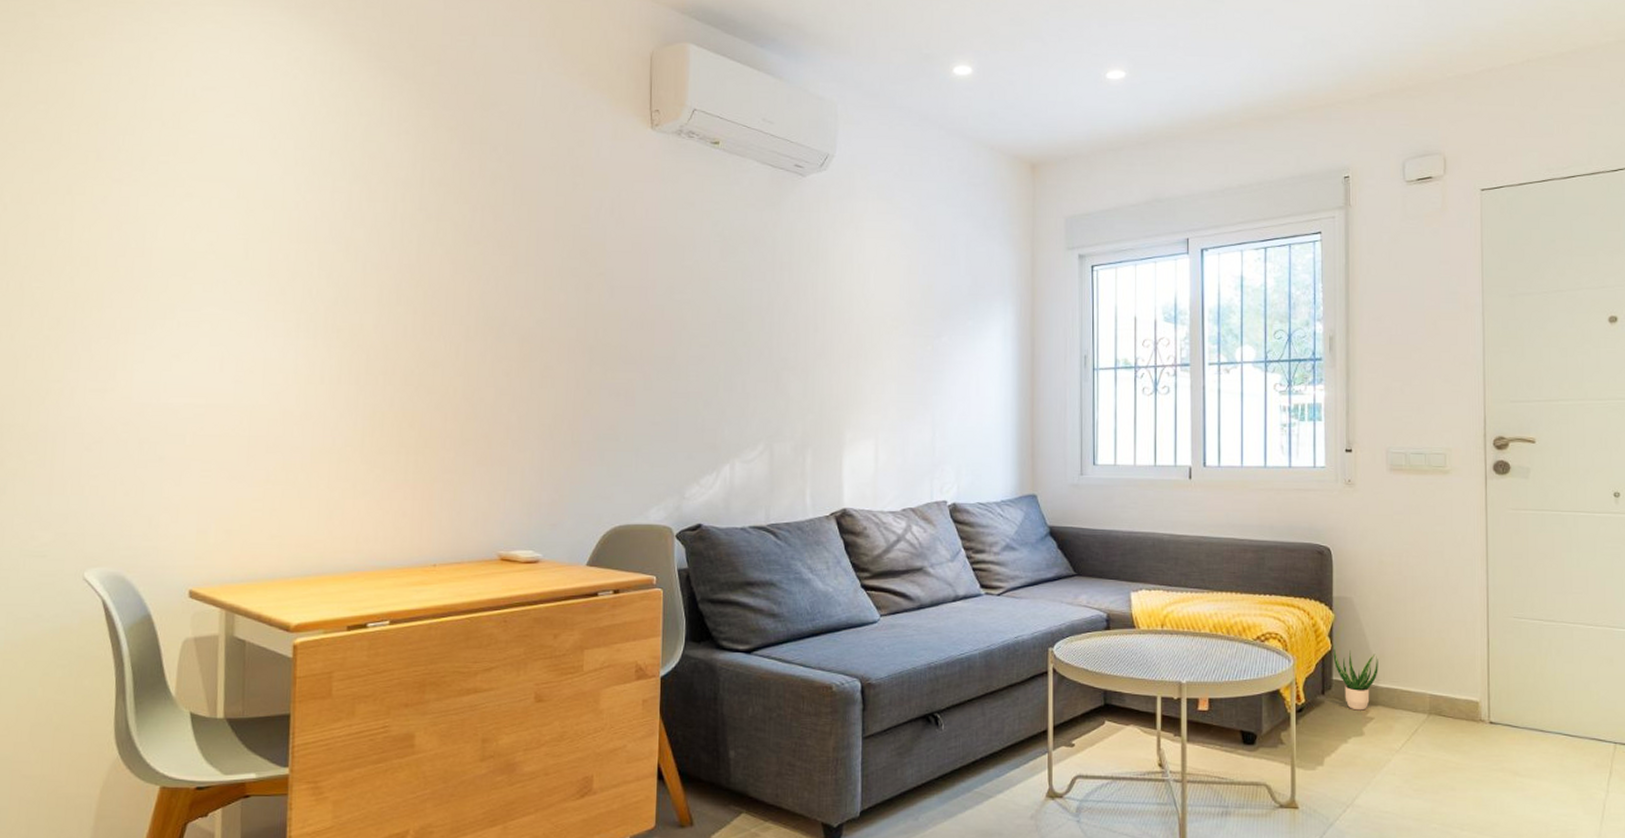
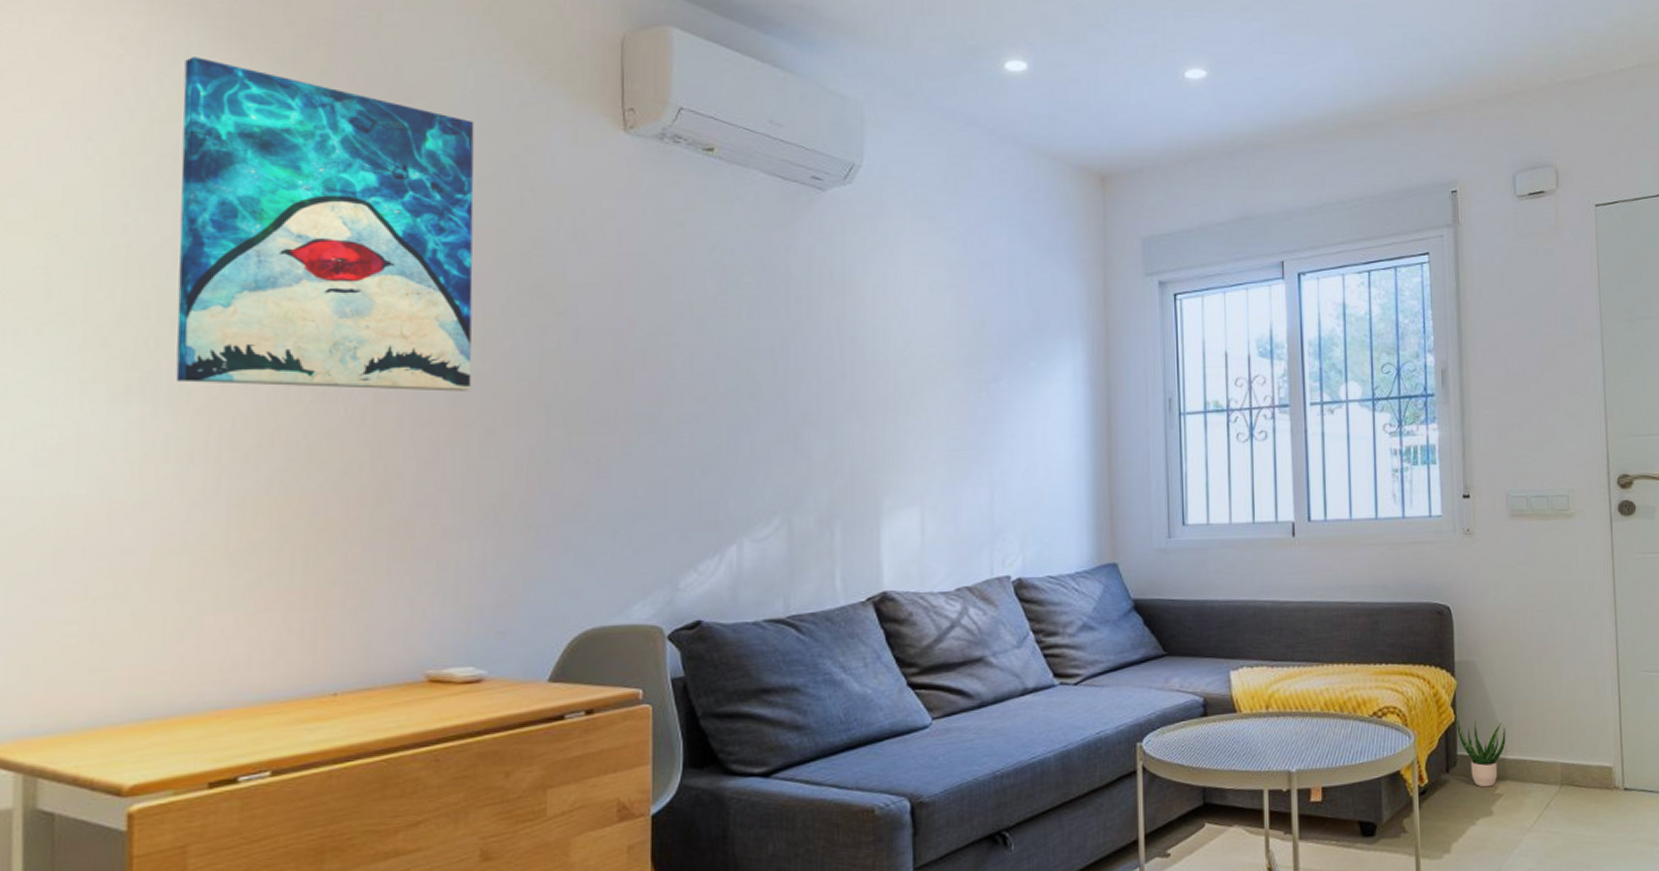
wall art: none [329,74,541,335] -> present [175,57,475,392]

